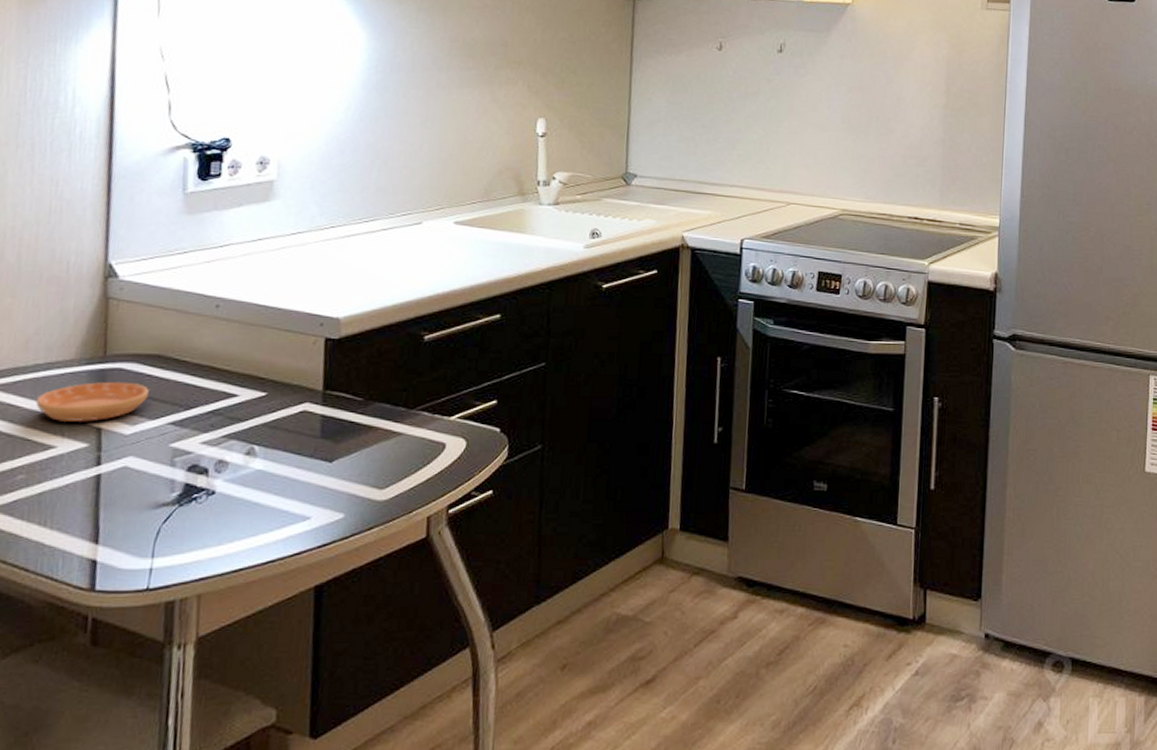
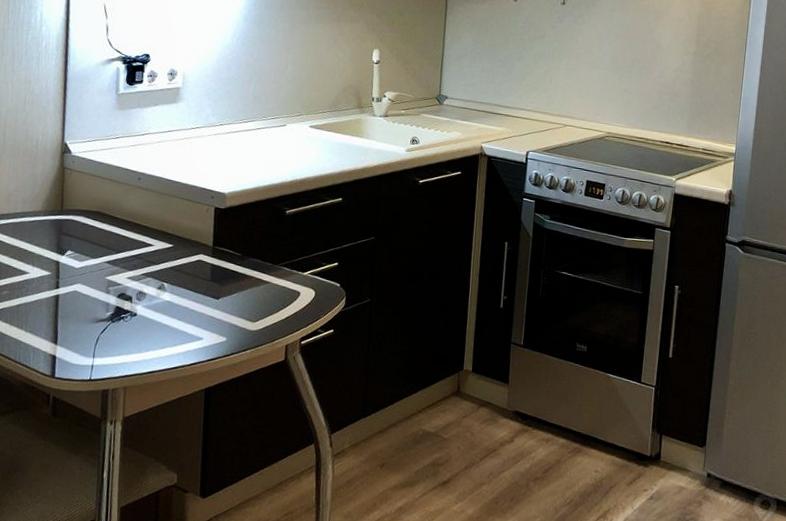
saucer: present [35,381,149,422] -> none [15,228,92,257]

